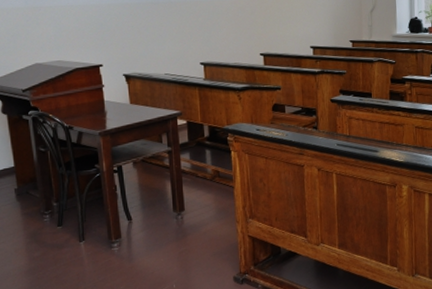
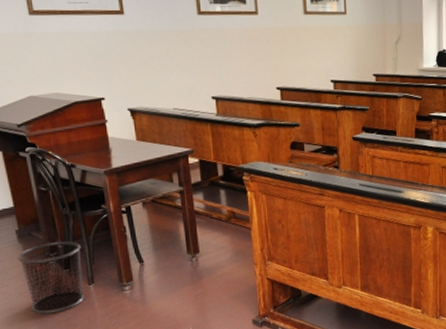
waste bin: none [14,199,75,270] -> present [17,241,84,314]

